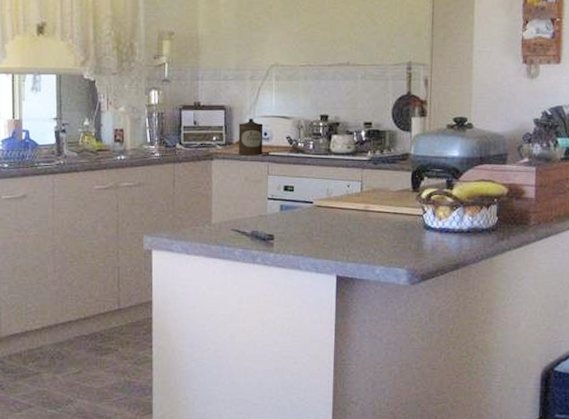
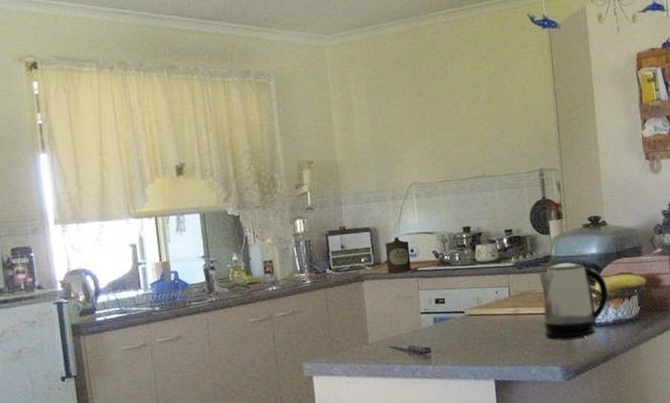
kettle: none [394,162,466,243] -> present [539,261,609,339]

